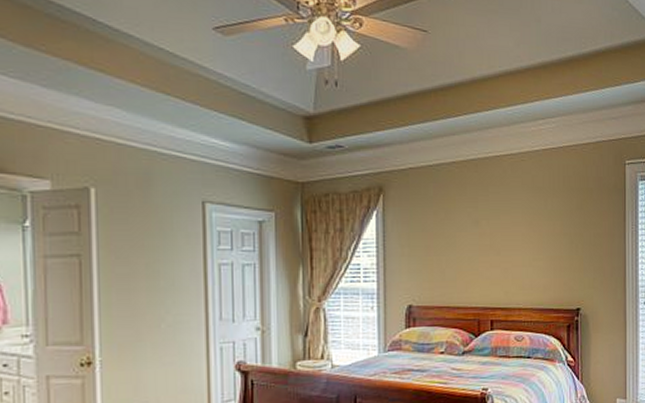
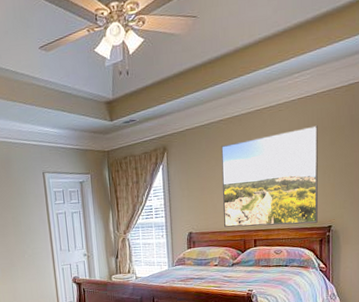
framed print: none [452,184,565,304] -> present [220,125,318,228]

